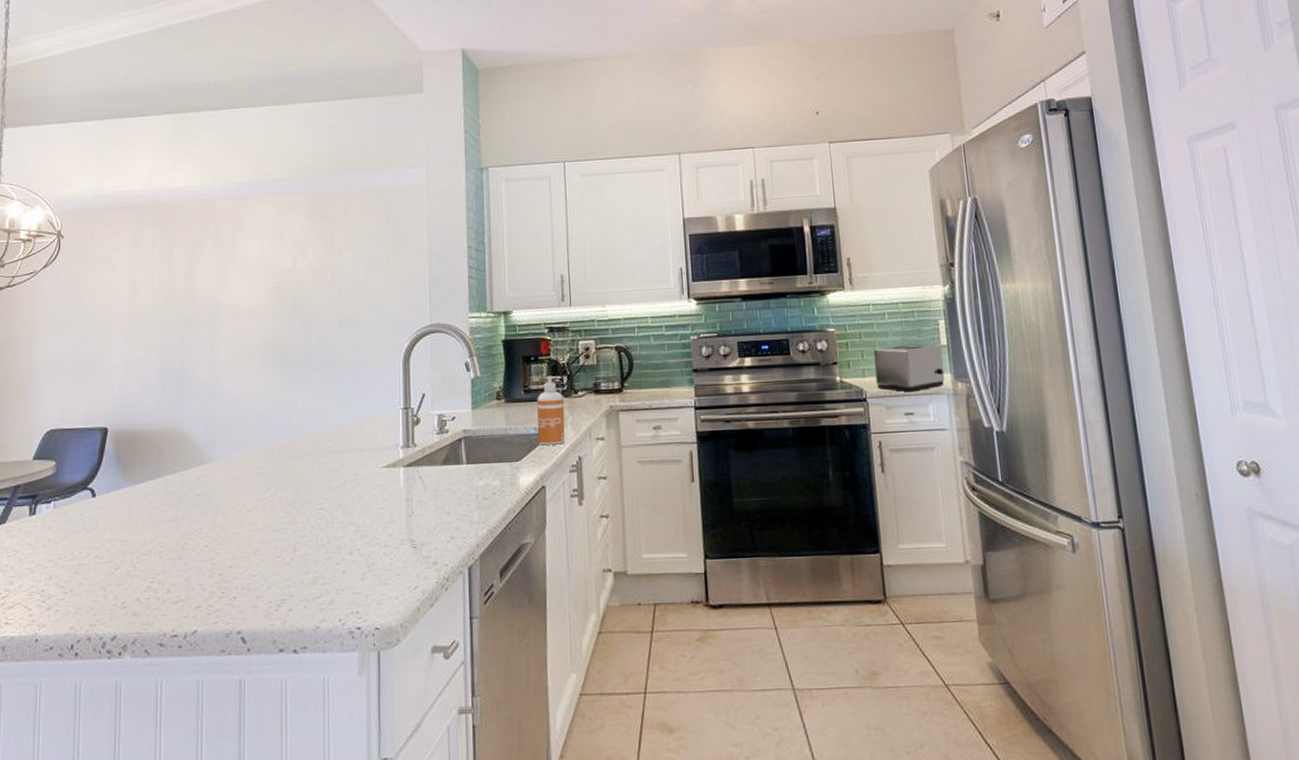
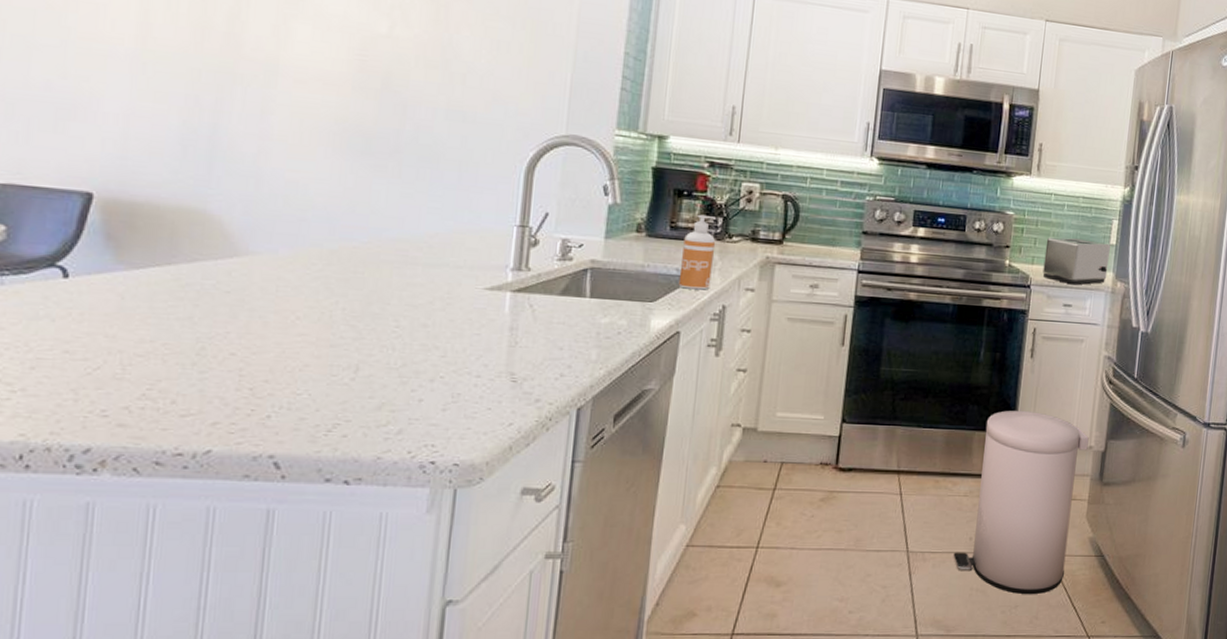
pedal bin: none [842,529,968,732] -> present [953,410,1089,595]

